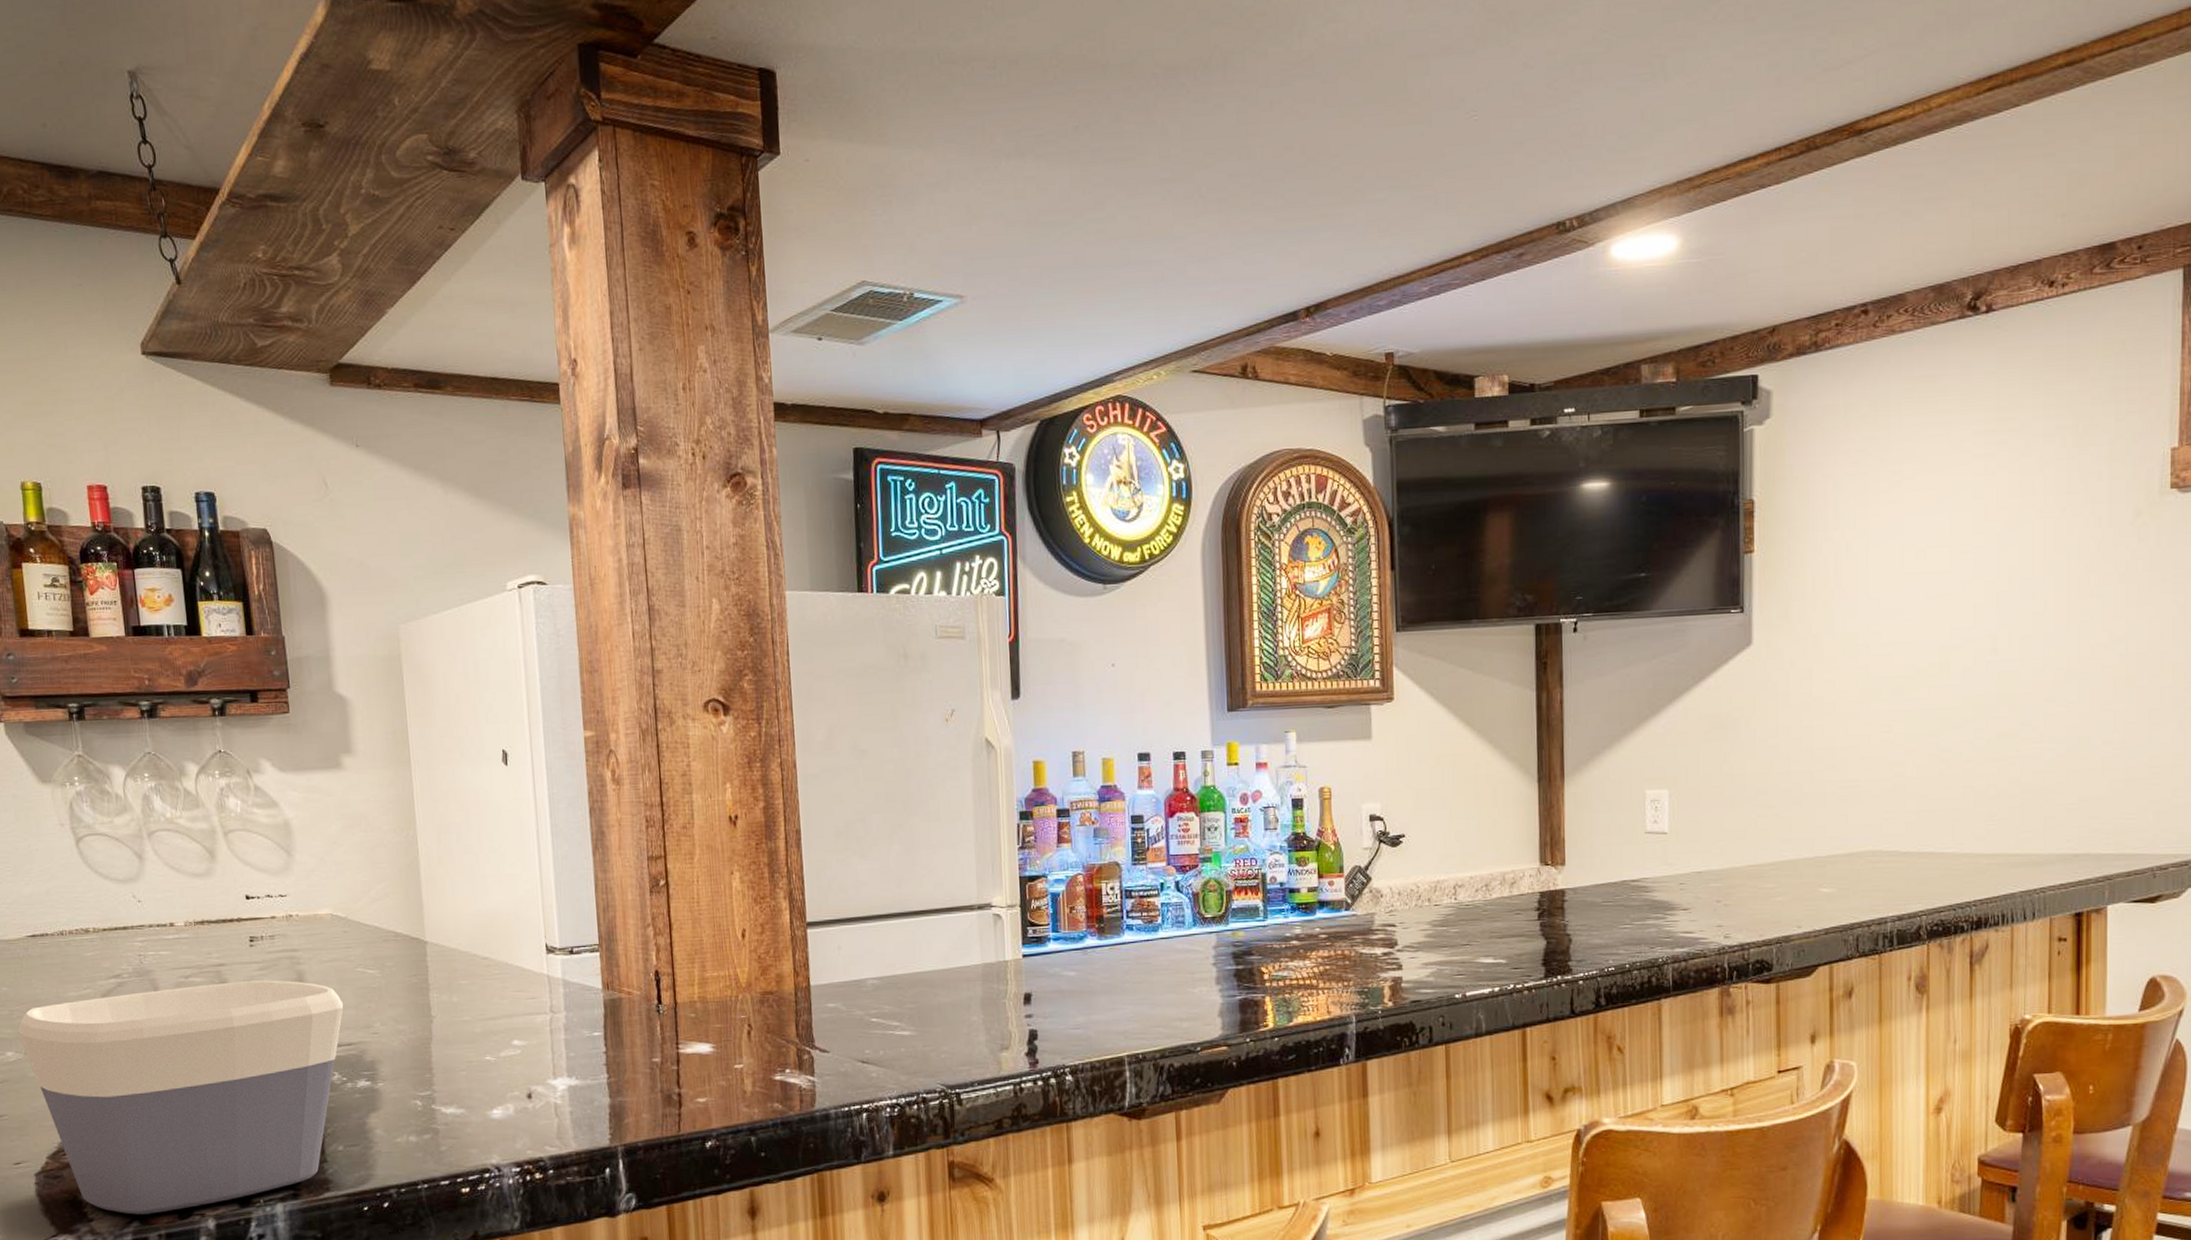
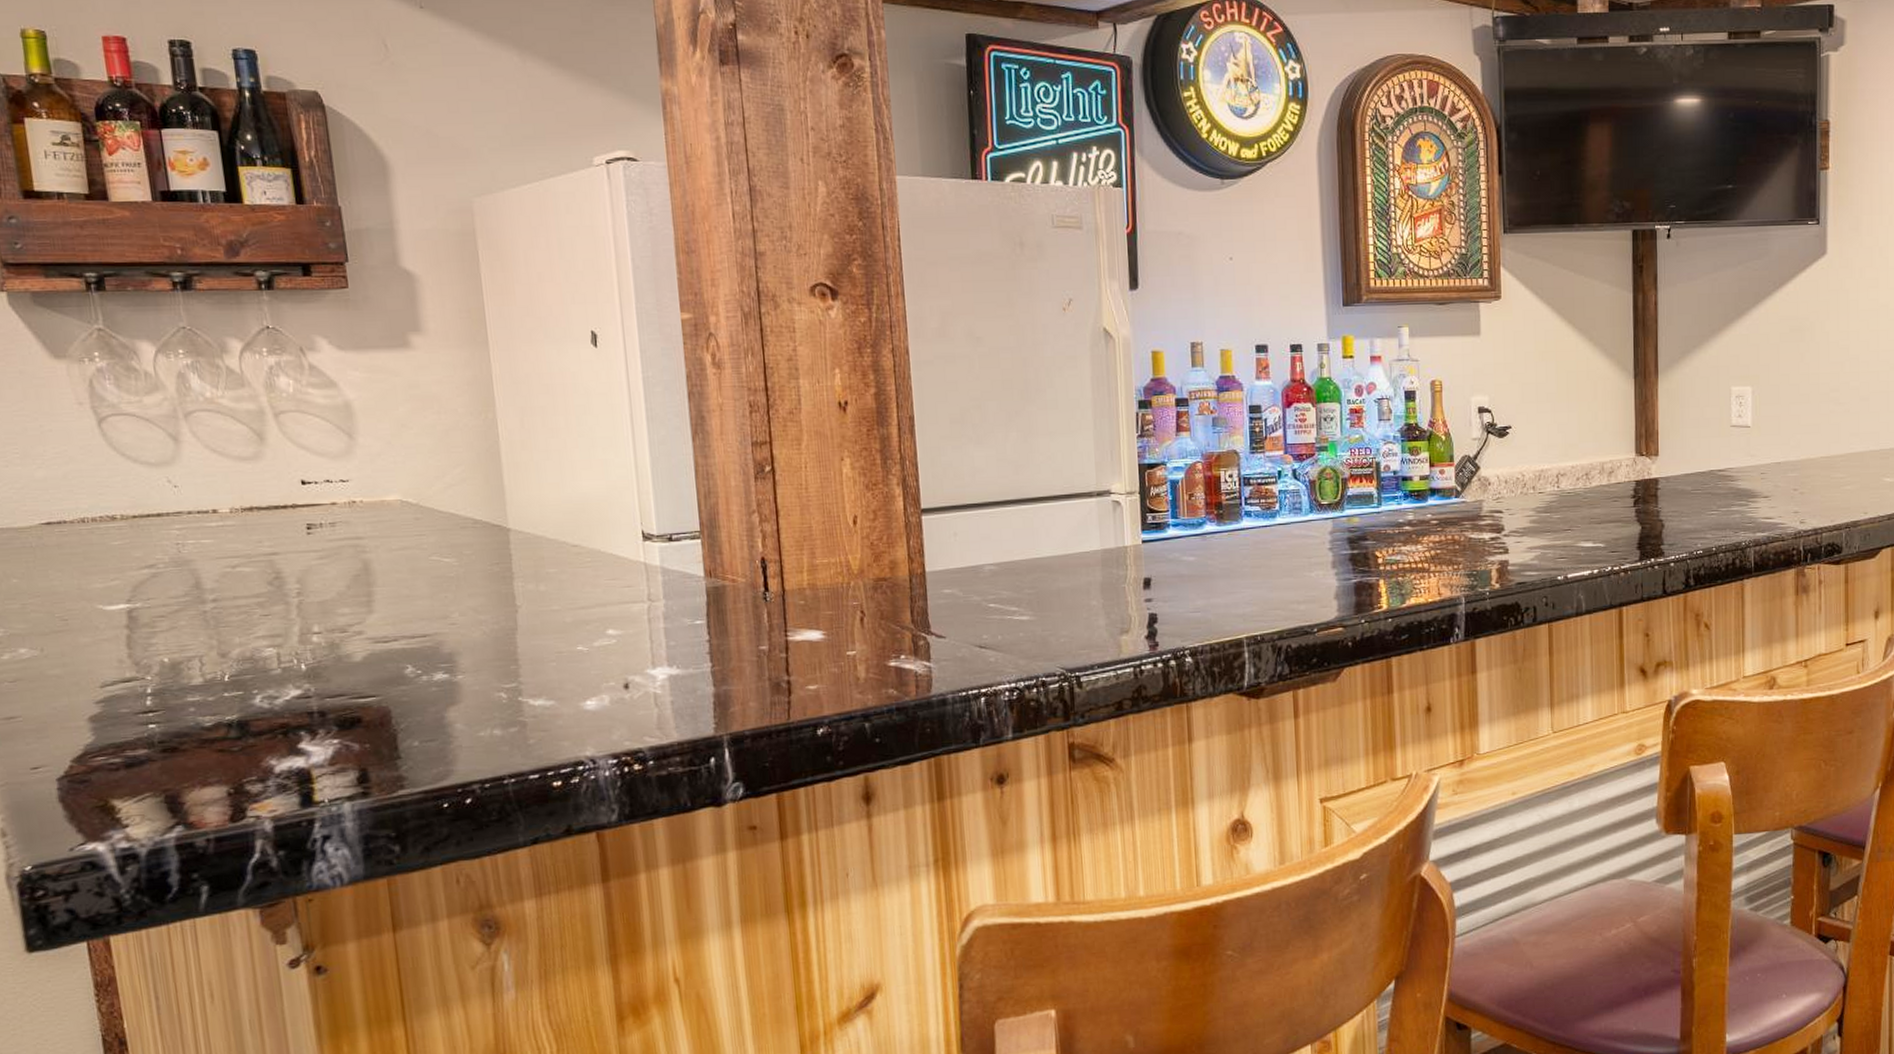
bowl: present [18,980,344,1215] -> none [32,569,417,819]

